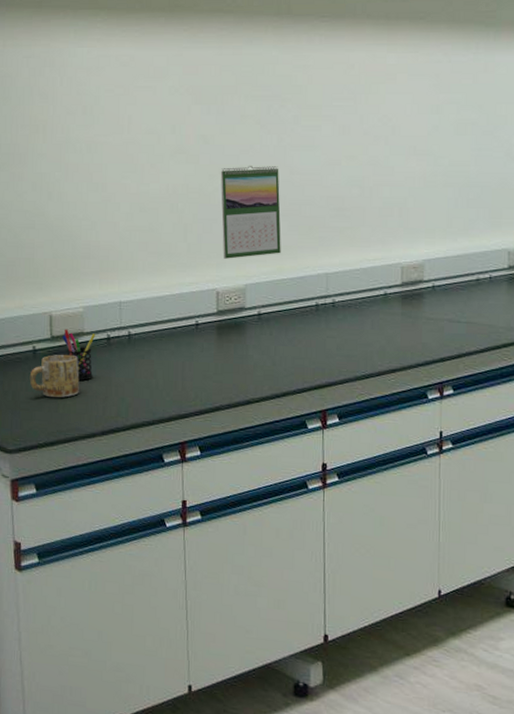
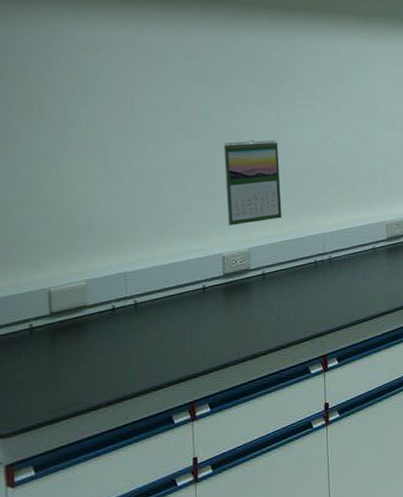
mug: present [29,354,80,398] -> none [26,329,83,374]
pen holder: present [62,329,96,381] -> none [62,303,100,354]

